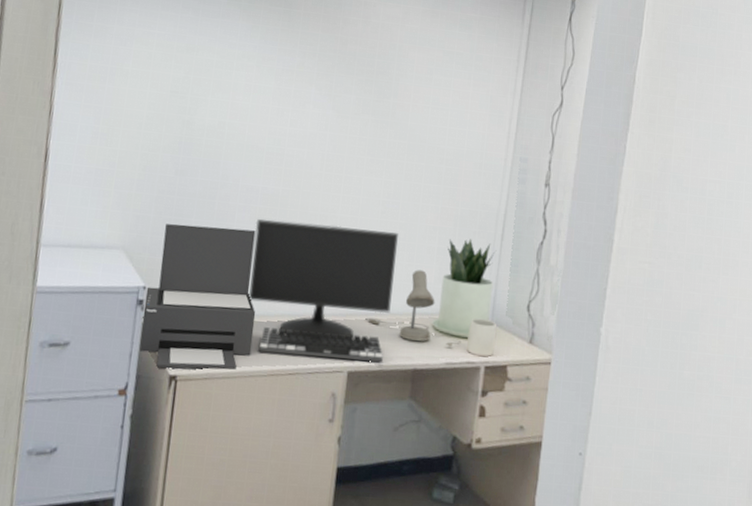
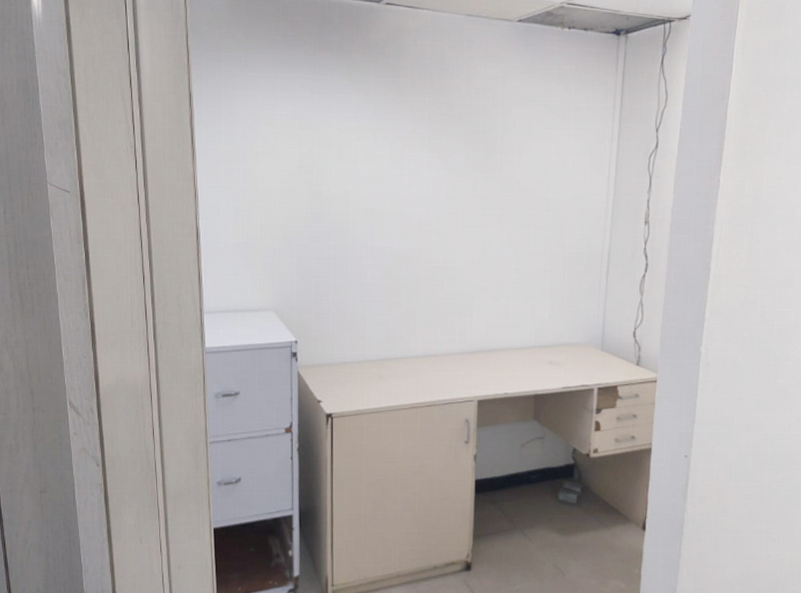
printer: present [139,223,256,371] -> none [297,284,394,408]
computer monitor: present [249,218,399,339] -> none [385,274,514,373]
computer keyboard: present [258,327,383,363] -> none [399,368,507,391]
desk lamp: present [365,270,461,346] -> none [489,308,576,373]
planter: present [432,239,497,338] -> none [548,277,603,364]
mug: present [467,318,497,357] -> none [581,347,607,380]

